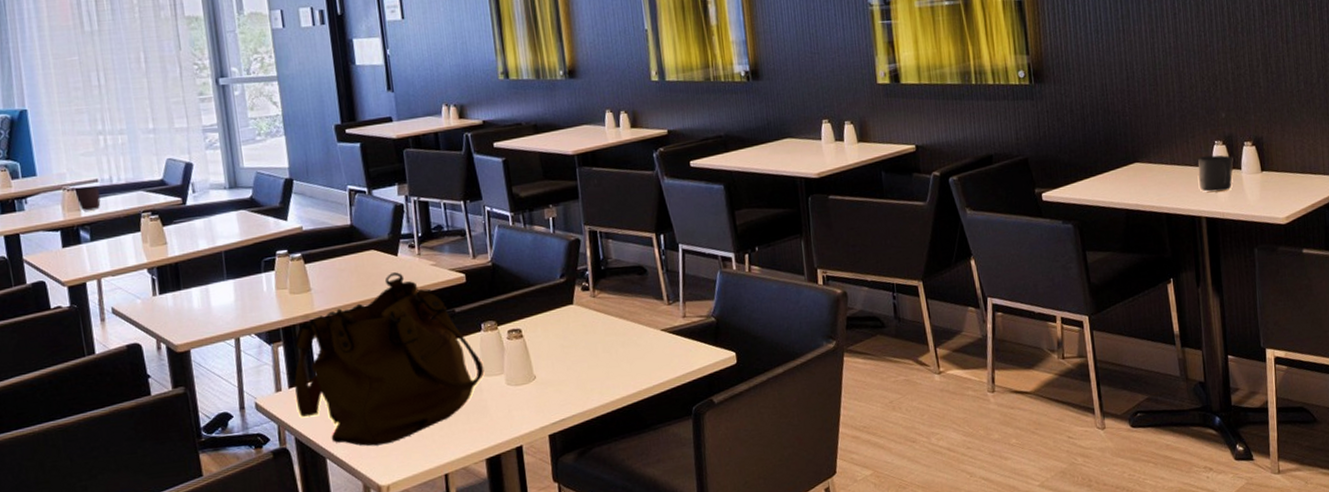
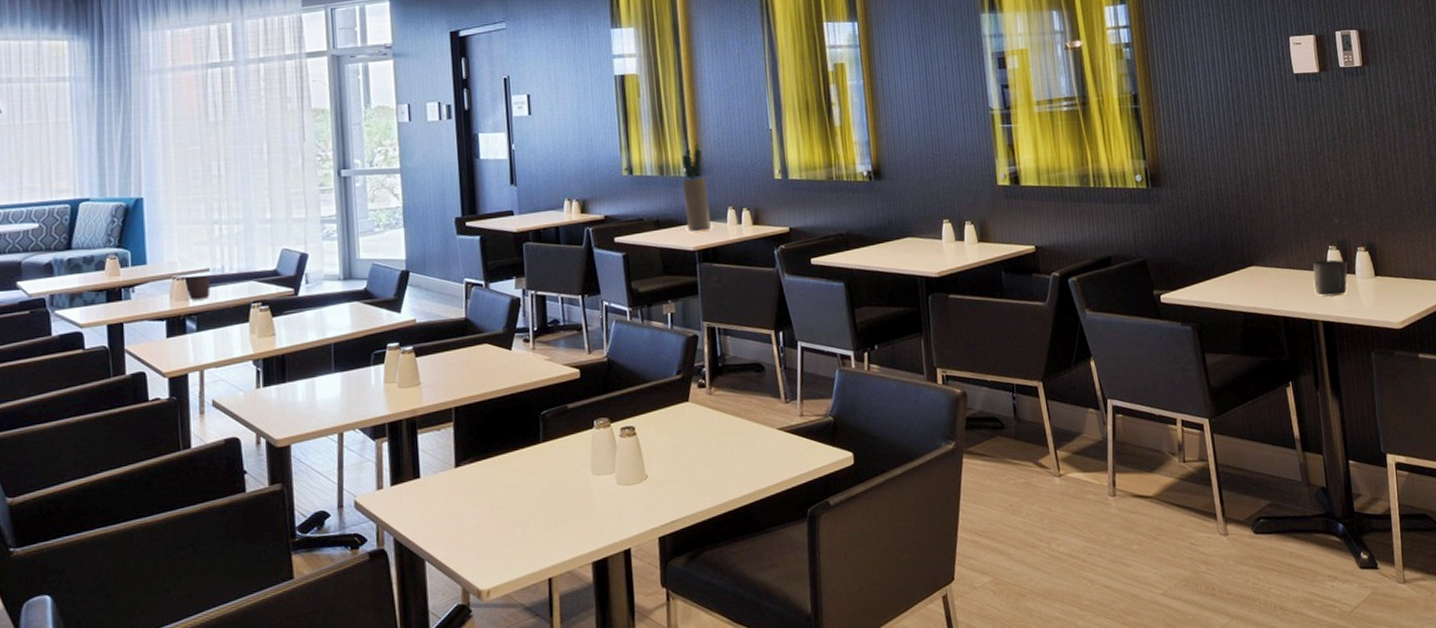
handbag: present [294,272,485,446] -> none [396,367,595,548]
vase: none [557,42,589,137] -> present [682,140,711,233]

